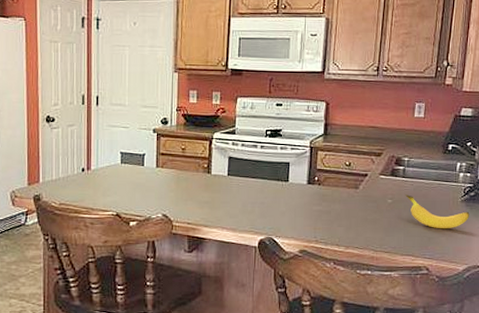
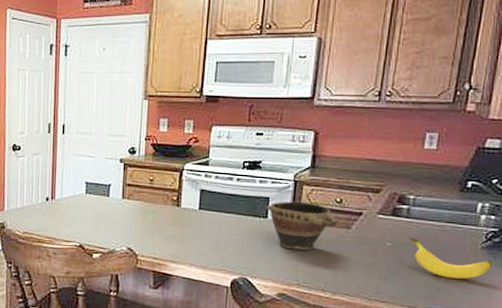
bowl: none [287,165,348,210] -> present [266,201,338,251]

